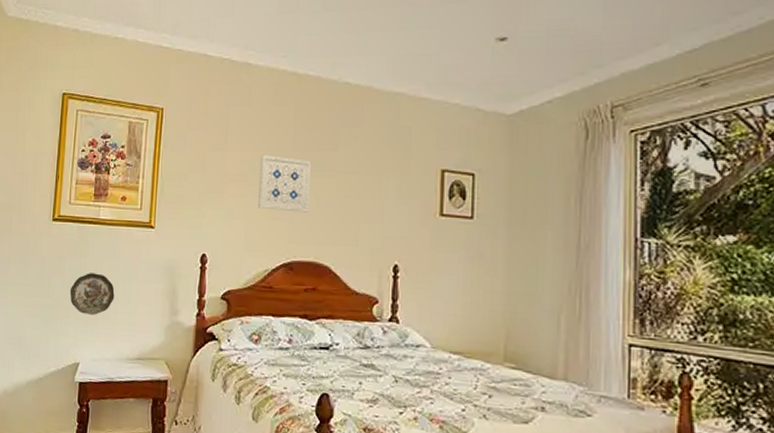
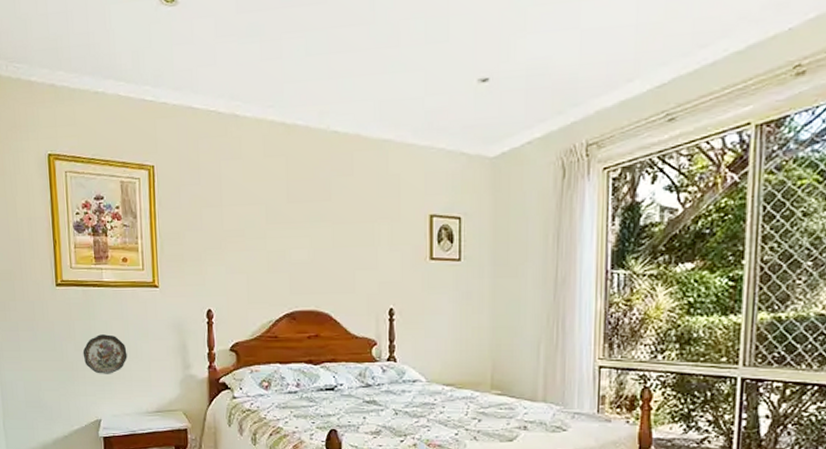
wall art: present [258,155,312,212] -> none [256,209,307,264]

